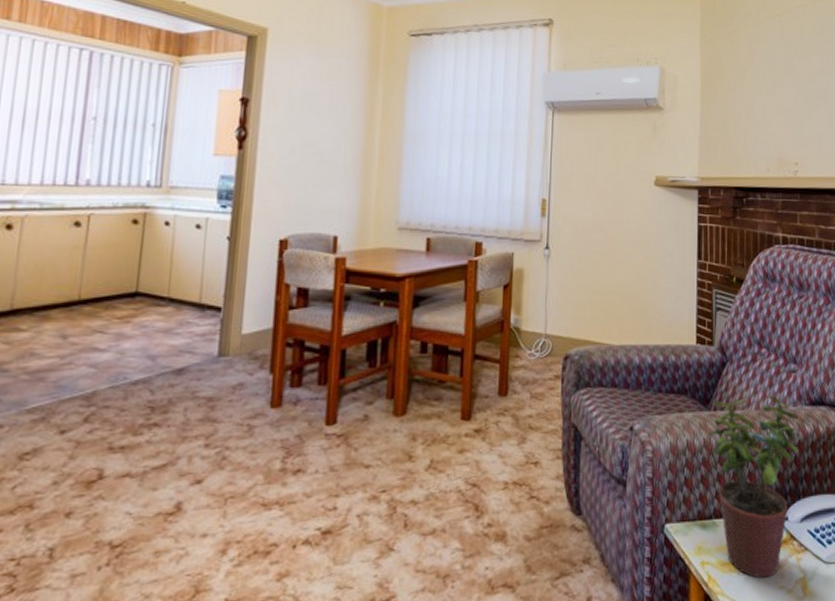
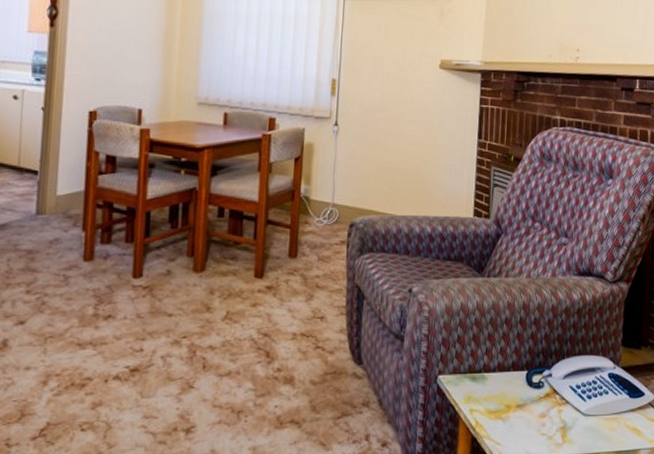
potted plant: present [707,394,798,579] -> none [480,264,567,426]

